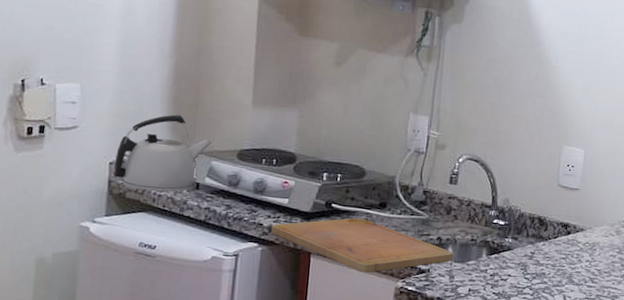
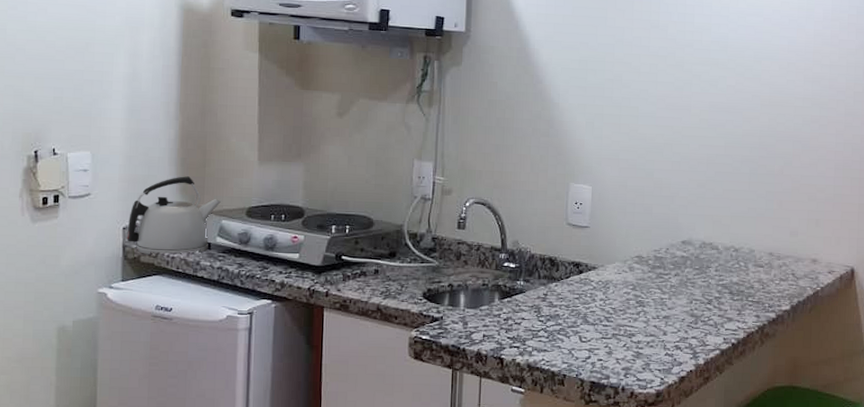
cutting board: present [271,217,454,273] -> none [284,268,466,324]

